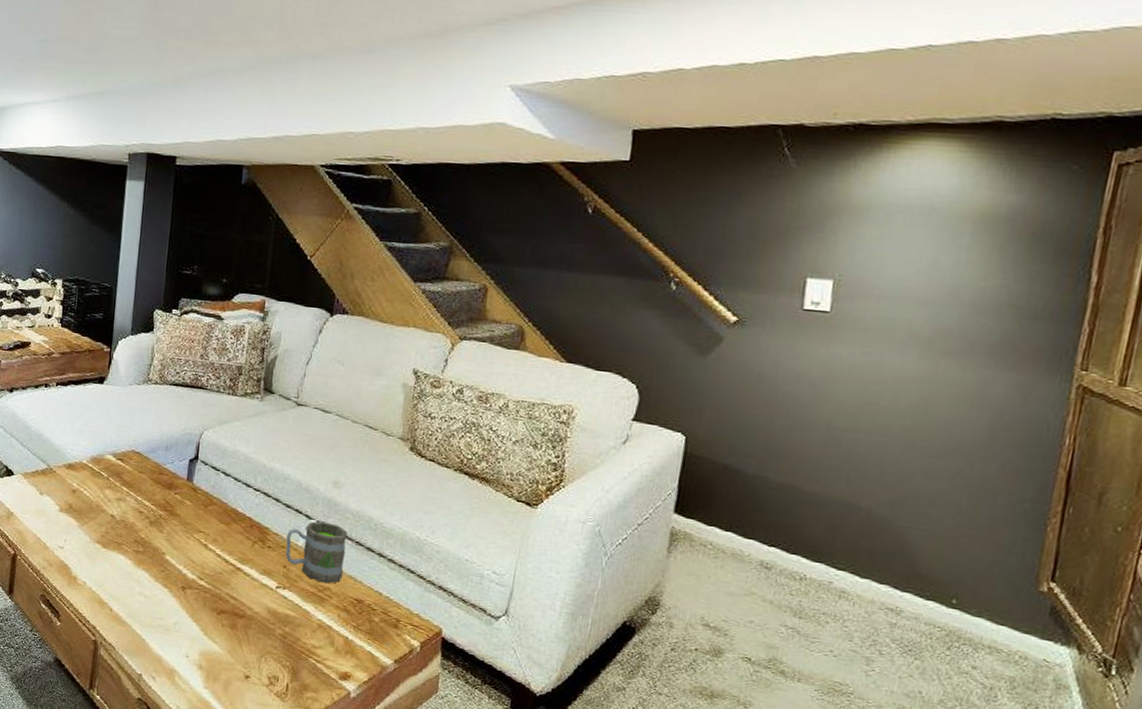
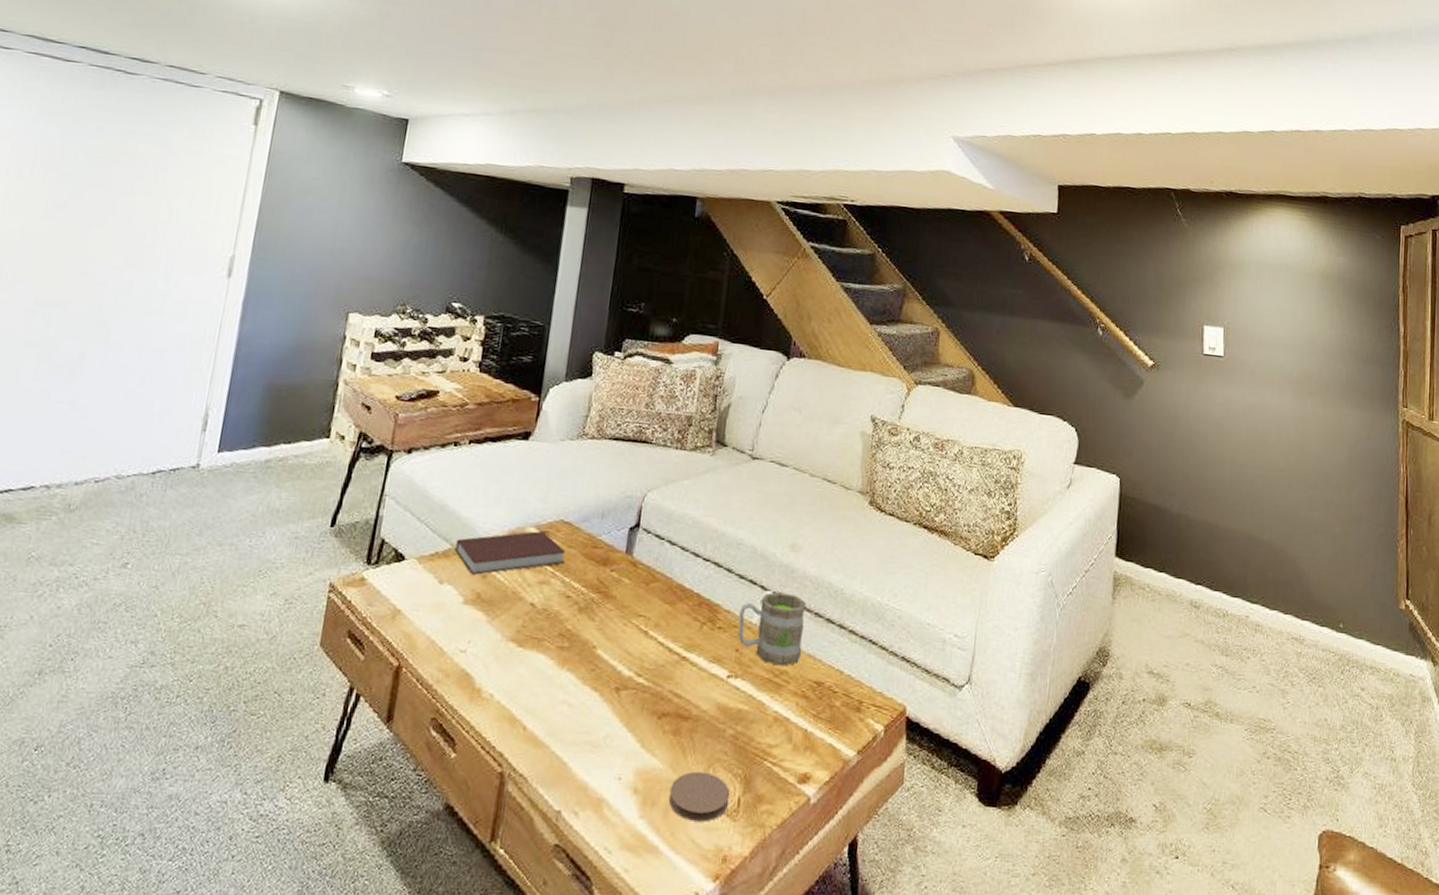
notebook: none [50,458,137,490] -> present [455,530,566,575]
coaster: none [228,658,280,699] -> present [668,771,730,822]

